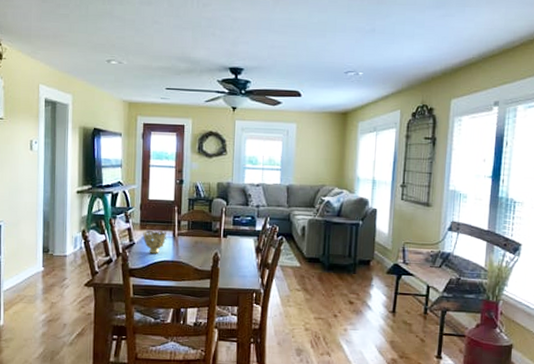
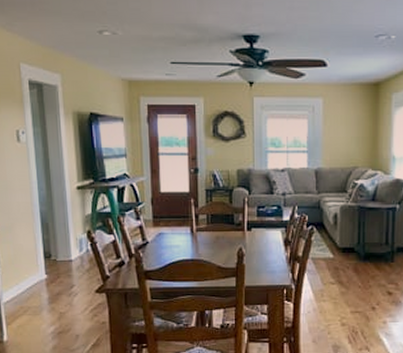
decorative bowl: present [143,230,167,255] -> none [156,226,185,254]

